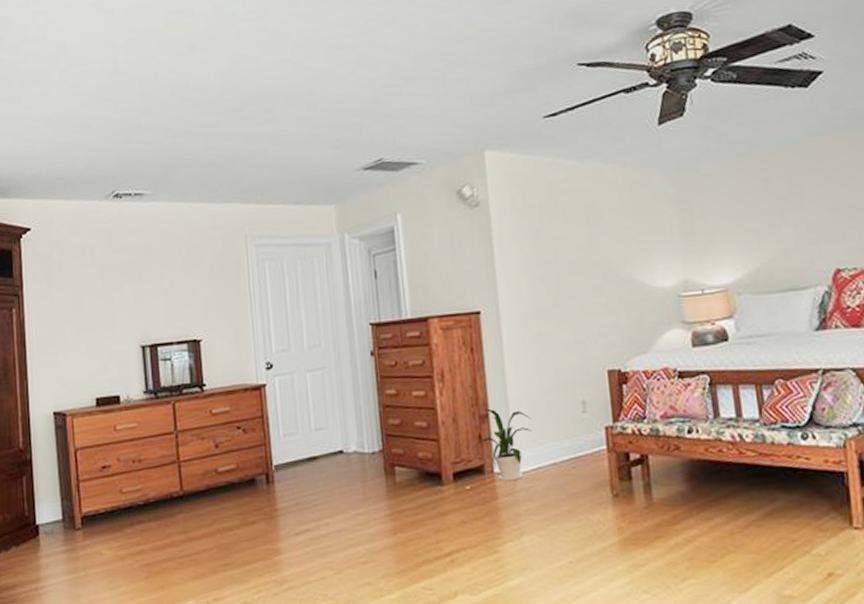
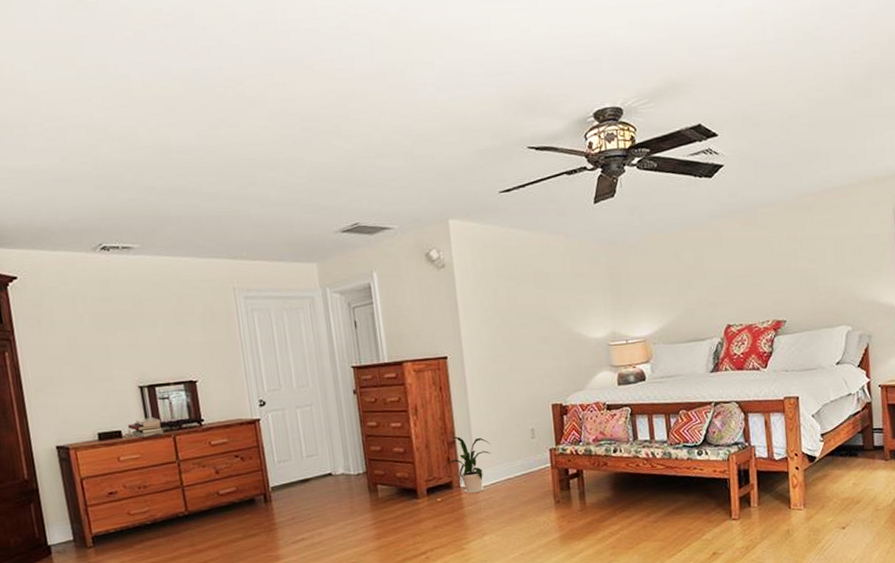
books: none [127,381,164,405] -> present [128,417,165,439]

